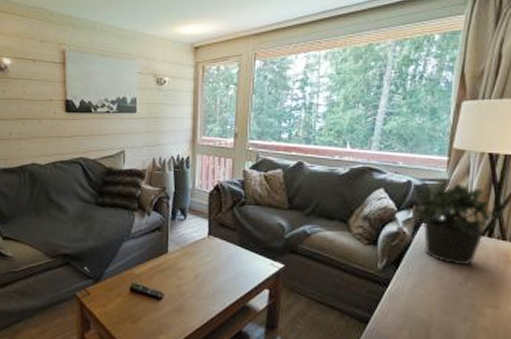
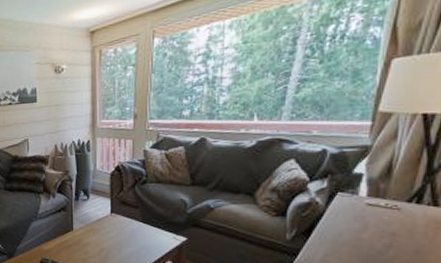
potted plant: present [416,183,498,265] -> none [331,148,430,234]

